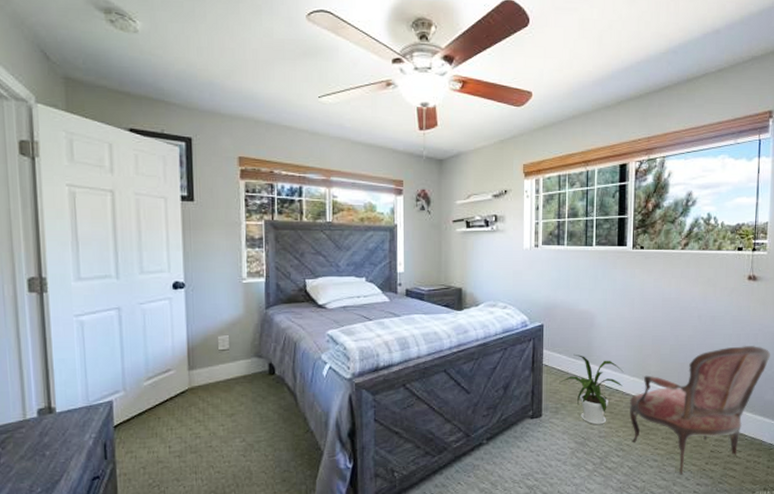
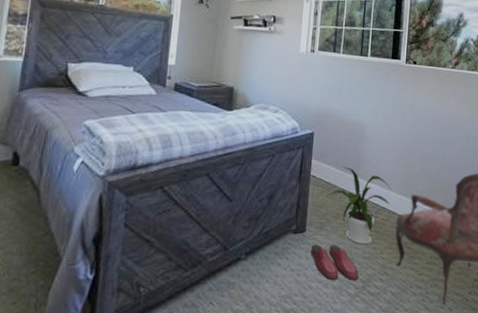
slippers: none [548,426,596,459] -> present [310,244,359,281]

